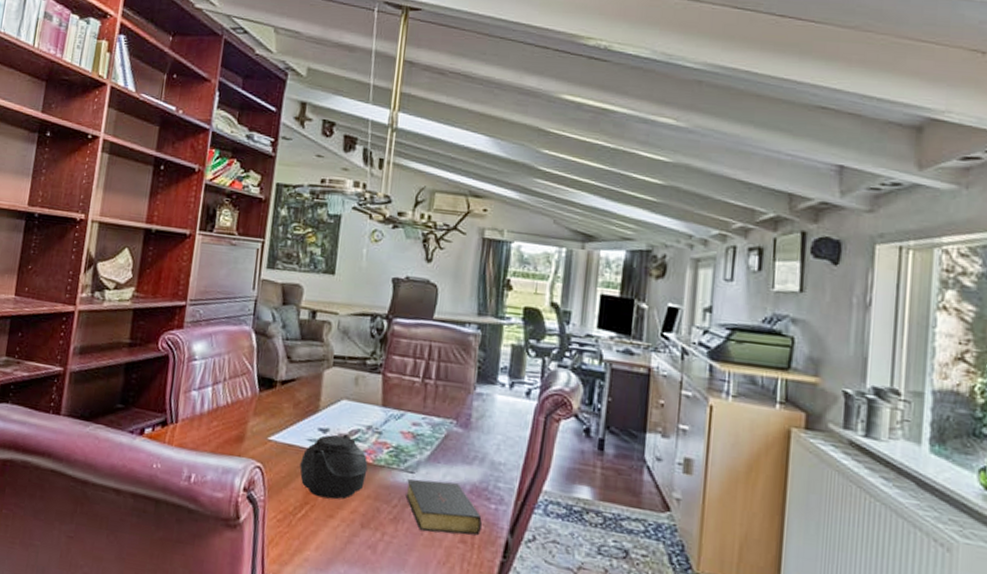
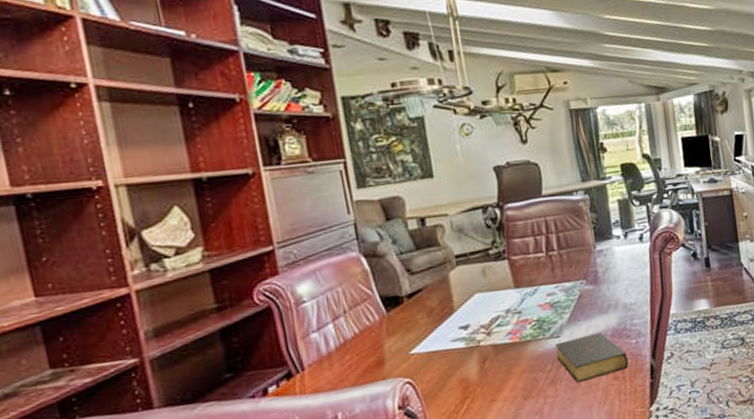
teapot: present [300,434,373,500] -> none [449,324,517,389]

